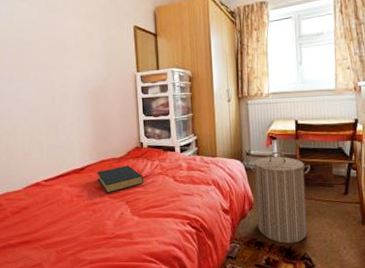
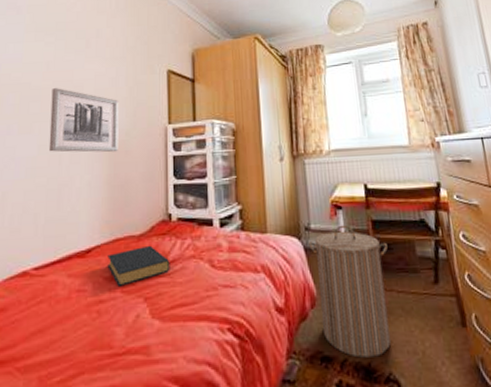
wall art: none [40,42,98,95] -> present [48,88,119,153]

